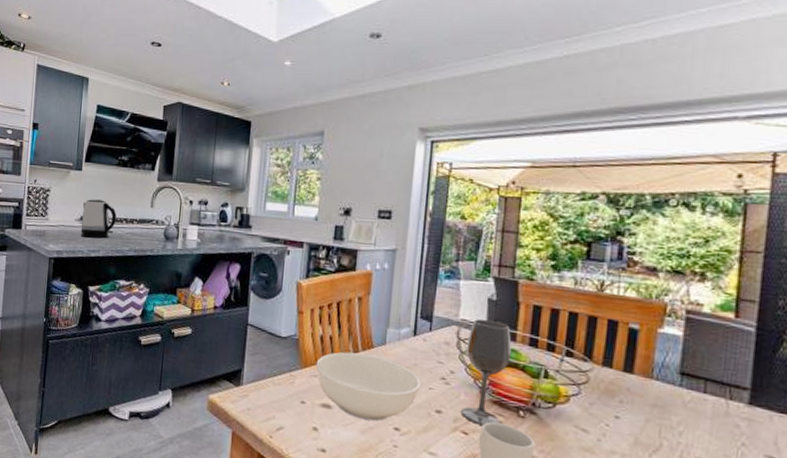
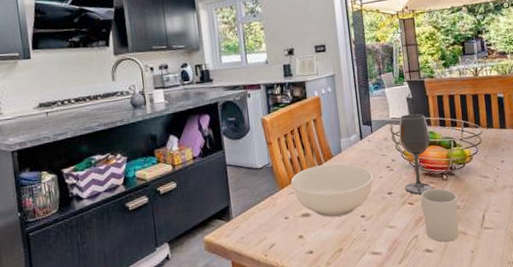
kettle: present [80,199,117,239] -> none [38,83,79,124]

